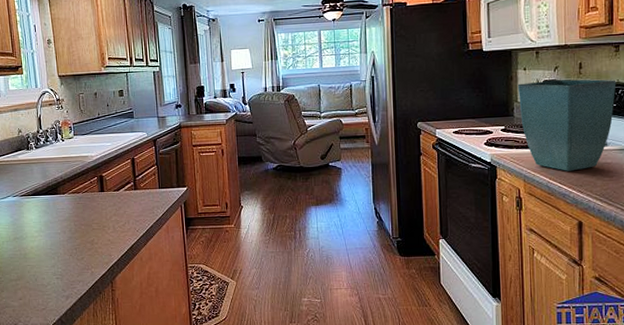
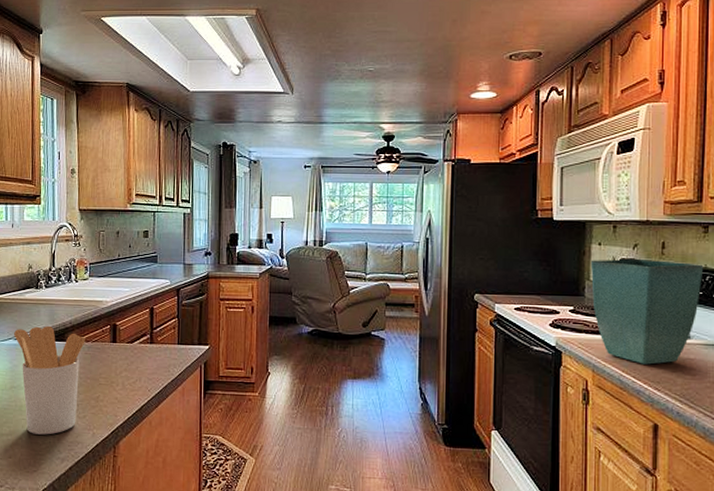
utensil holder: none [12,182,76,278] -> present [14,325,85,435]

